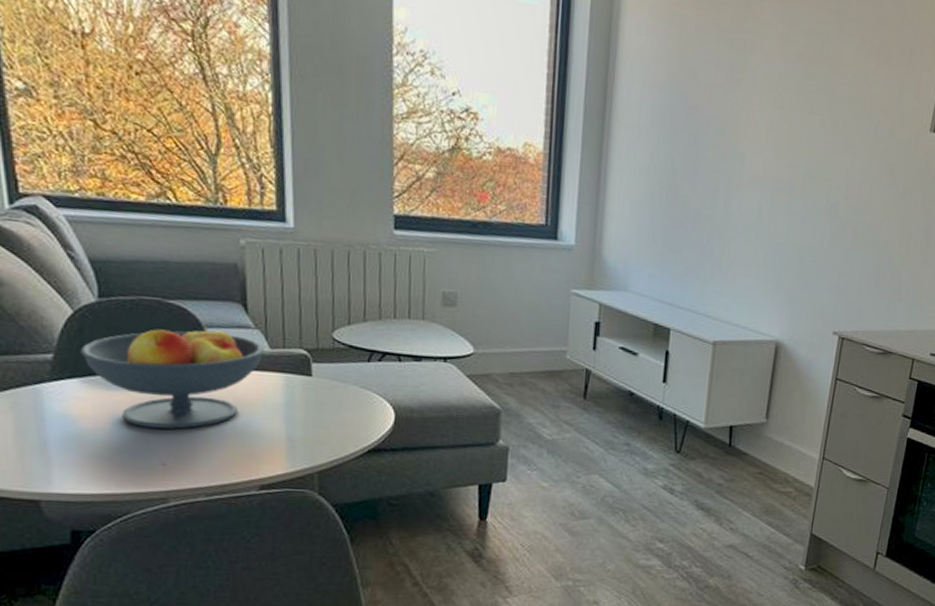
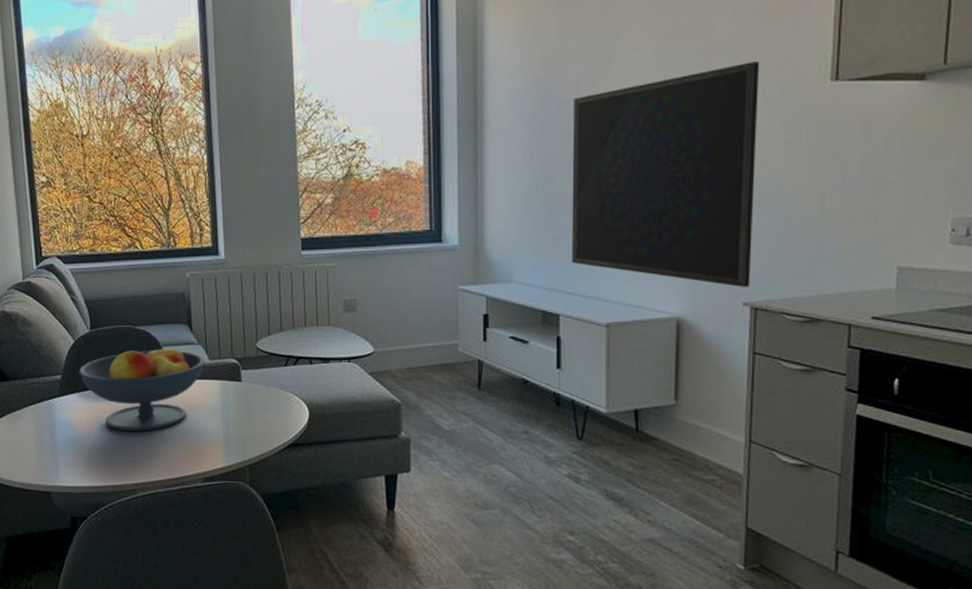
television: none [687,98,876,318] -> present [572,61,760,287]

